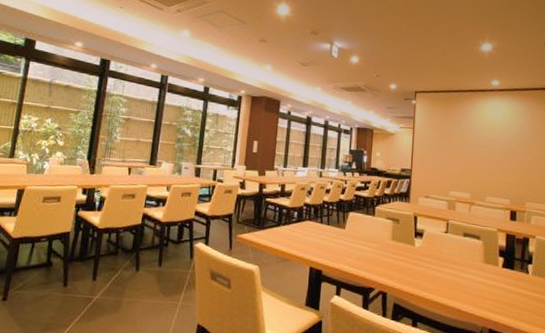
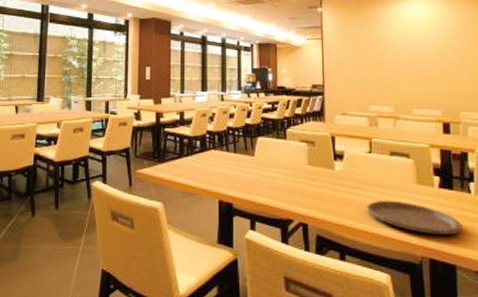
plate: none [439,275,519,309] -> present [367,200,463,235]

